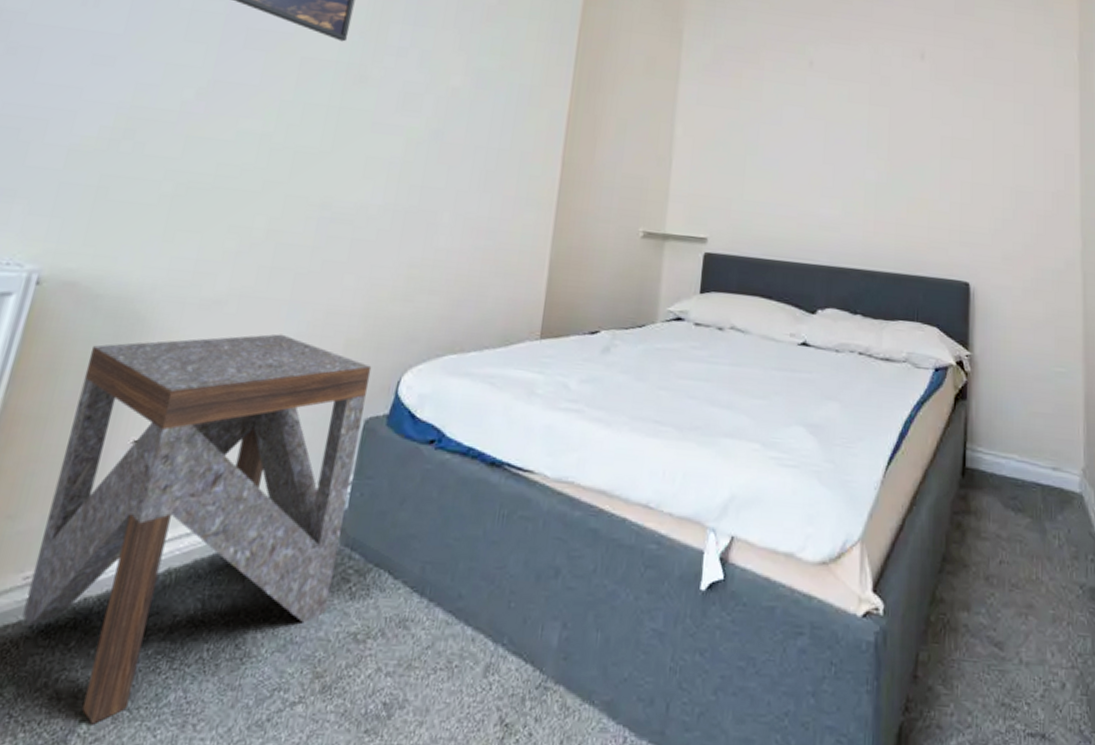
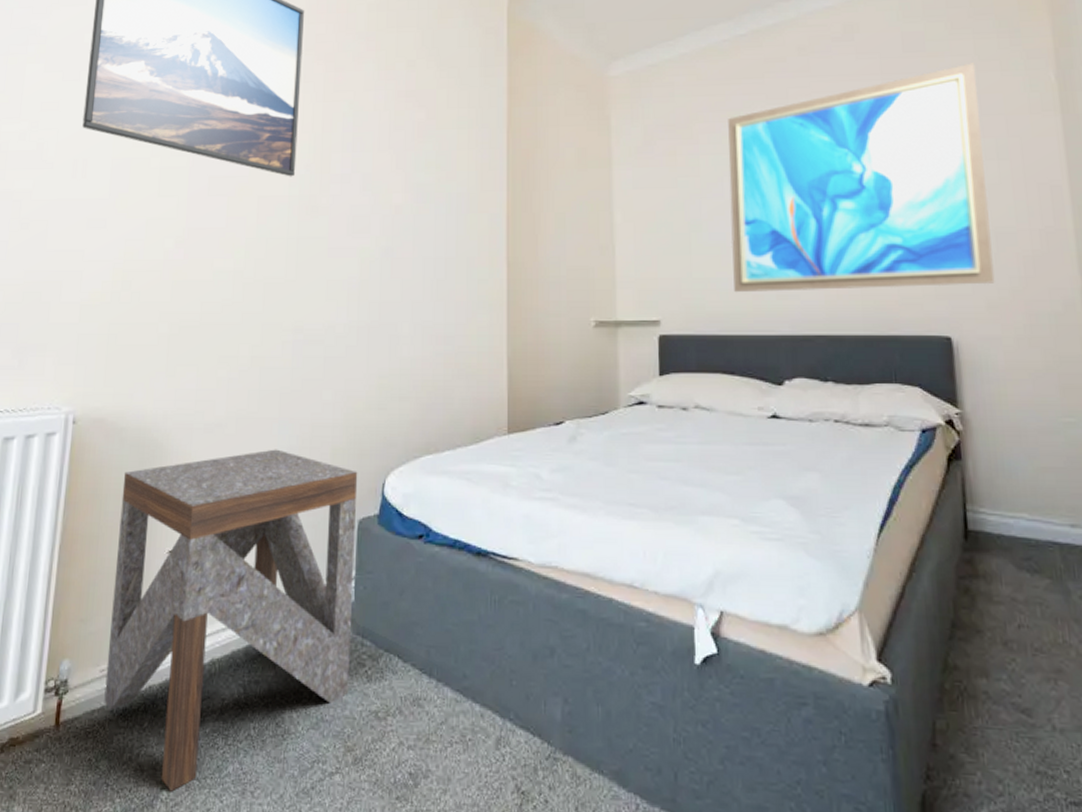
wall art: none [781,33,1014,238] -> present [728,63,995,293]

